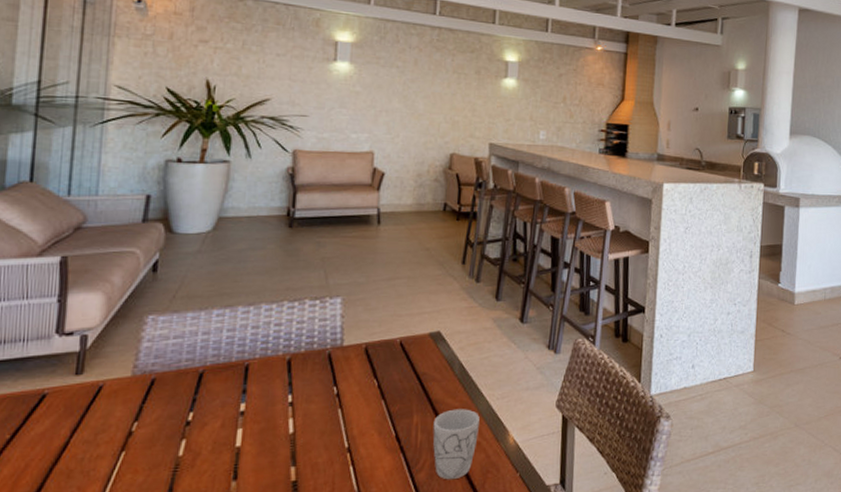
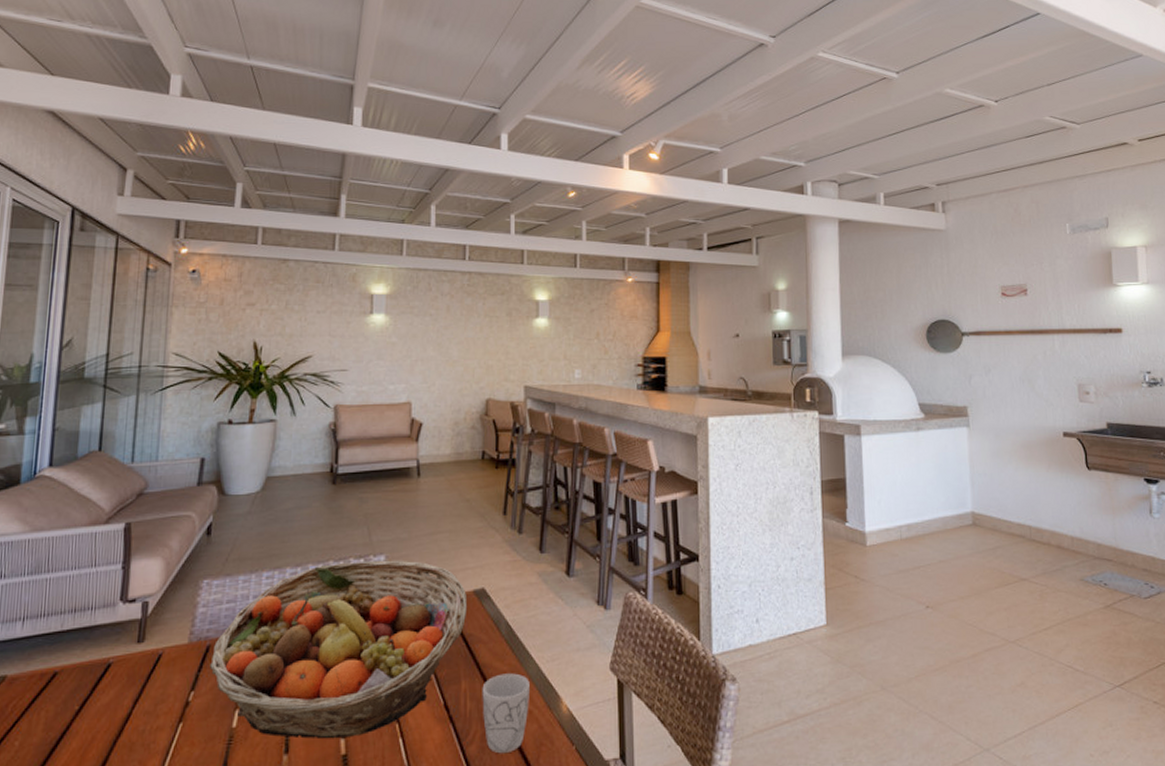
fruit basket: none [153,302,423,467] -> present [209,560,468,739]

